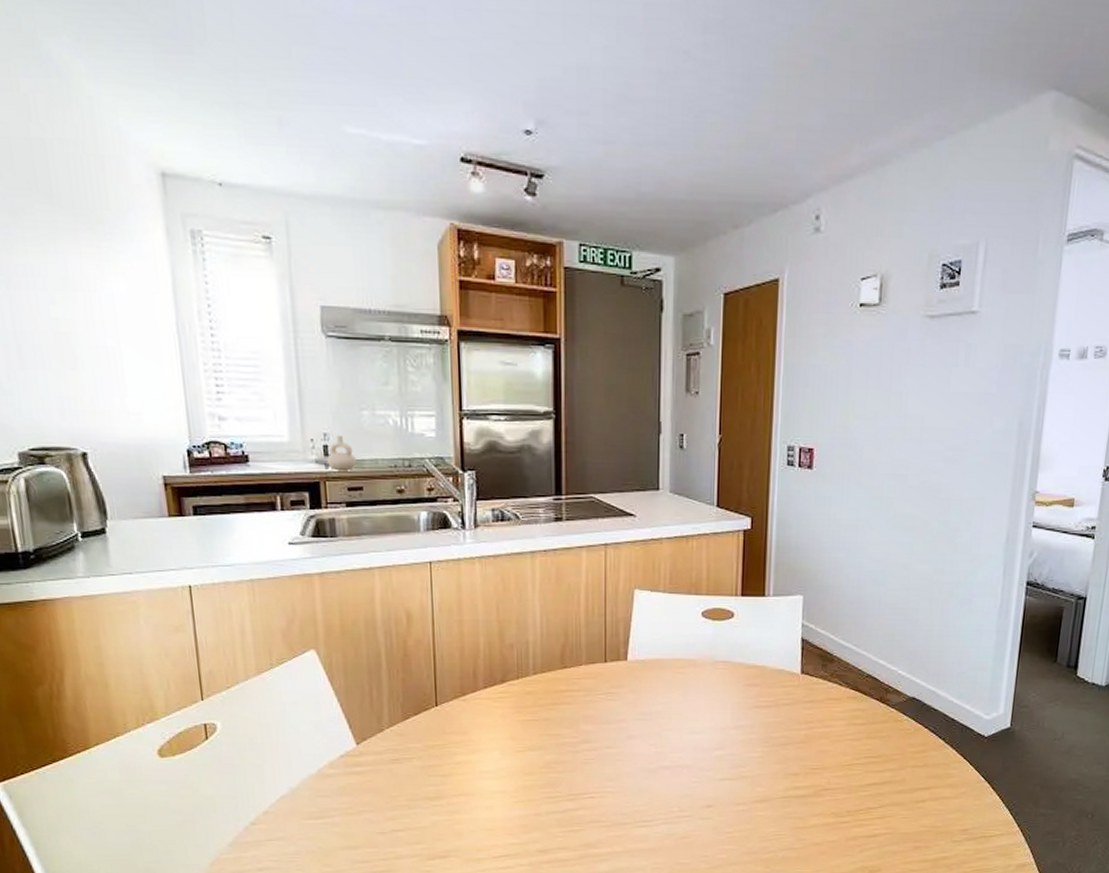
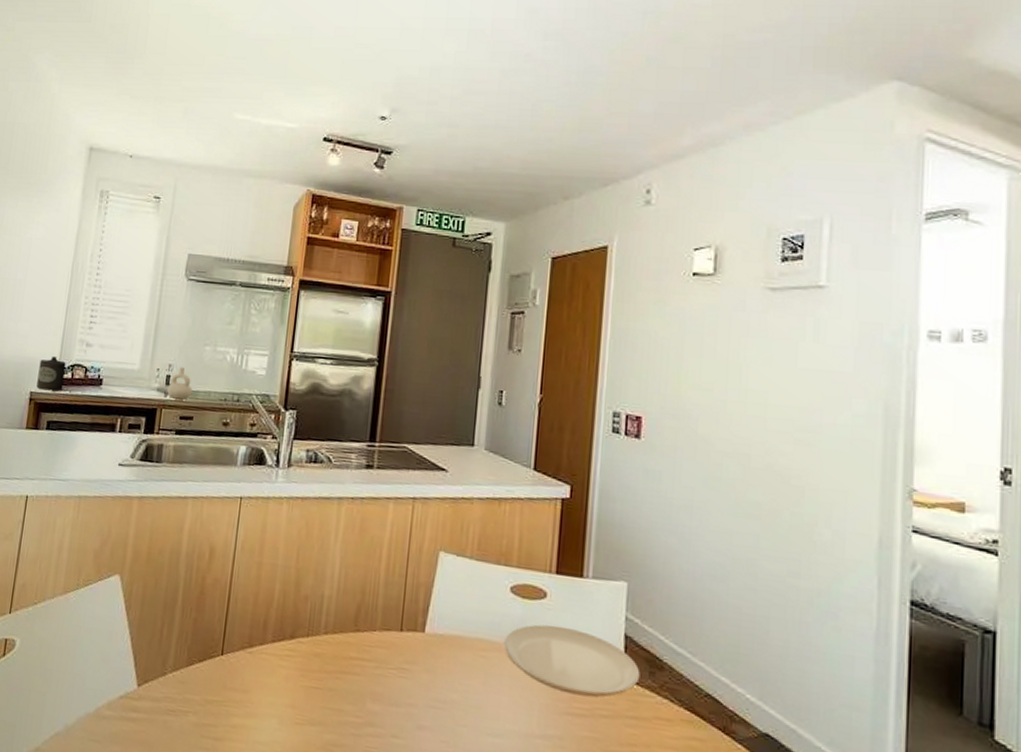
canister: none [165,435,202,473] -> present [37,356,66,391]
plate: none [699,639,815,691] -> present [504,624,640,698]

